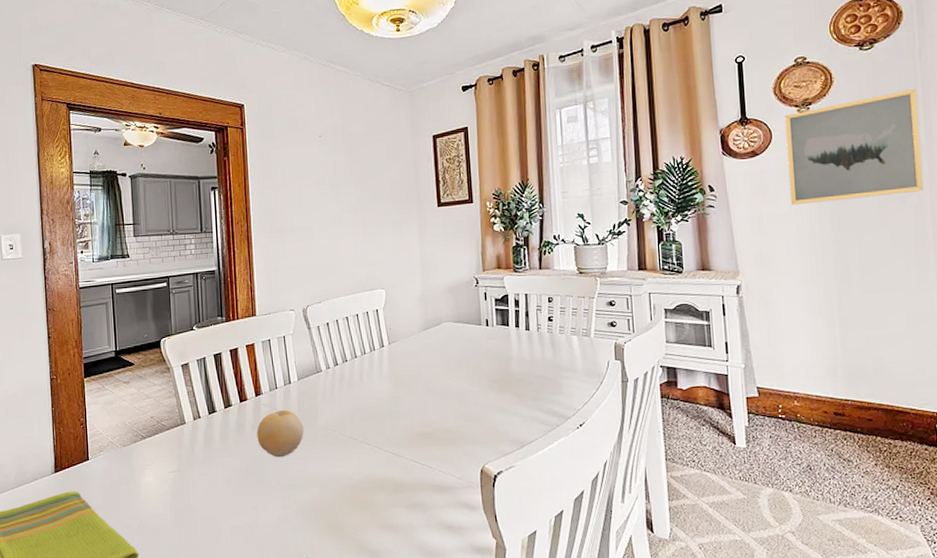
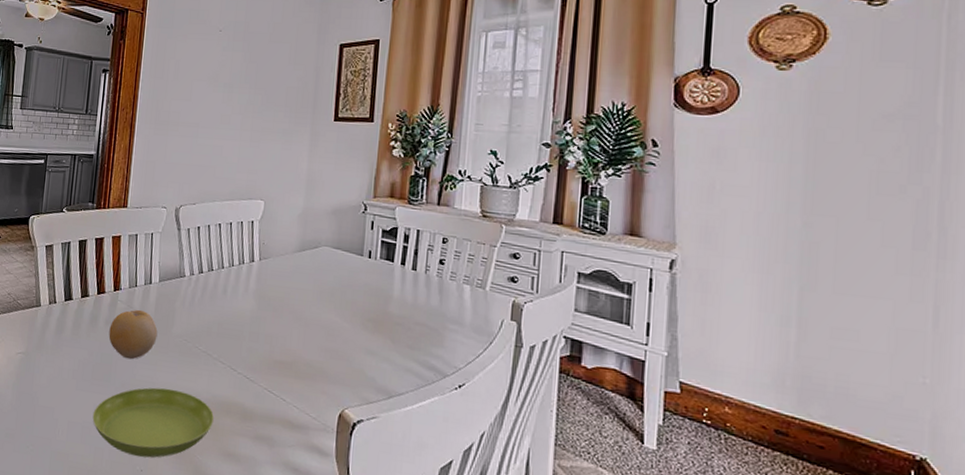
saucer: none [253,477,368,545] -> present [92,387,214,458]
wall art: present [784,88,924,206] -> none [752,58,939,183]

